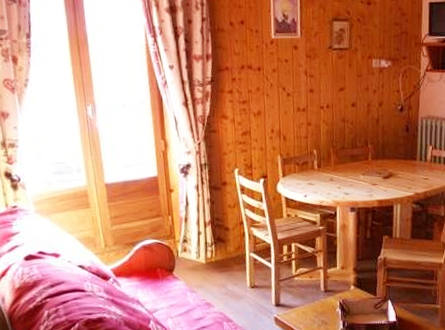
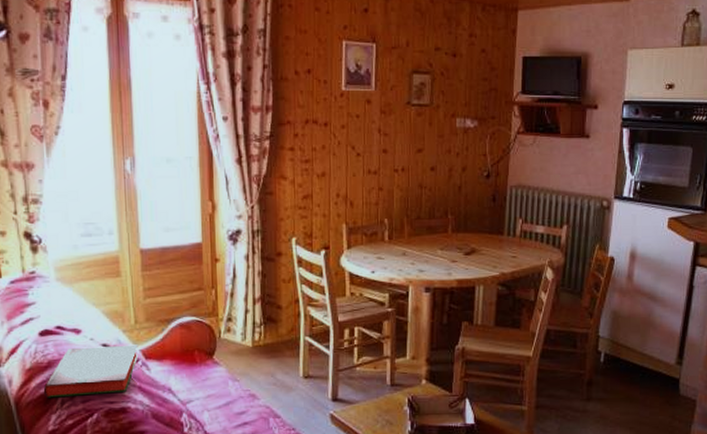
hardback book: none [31,265,110,312] -> present [43,344,139,398]

